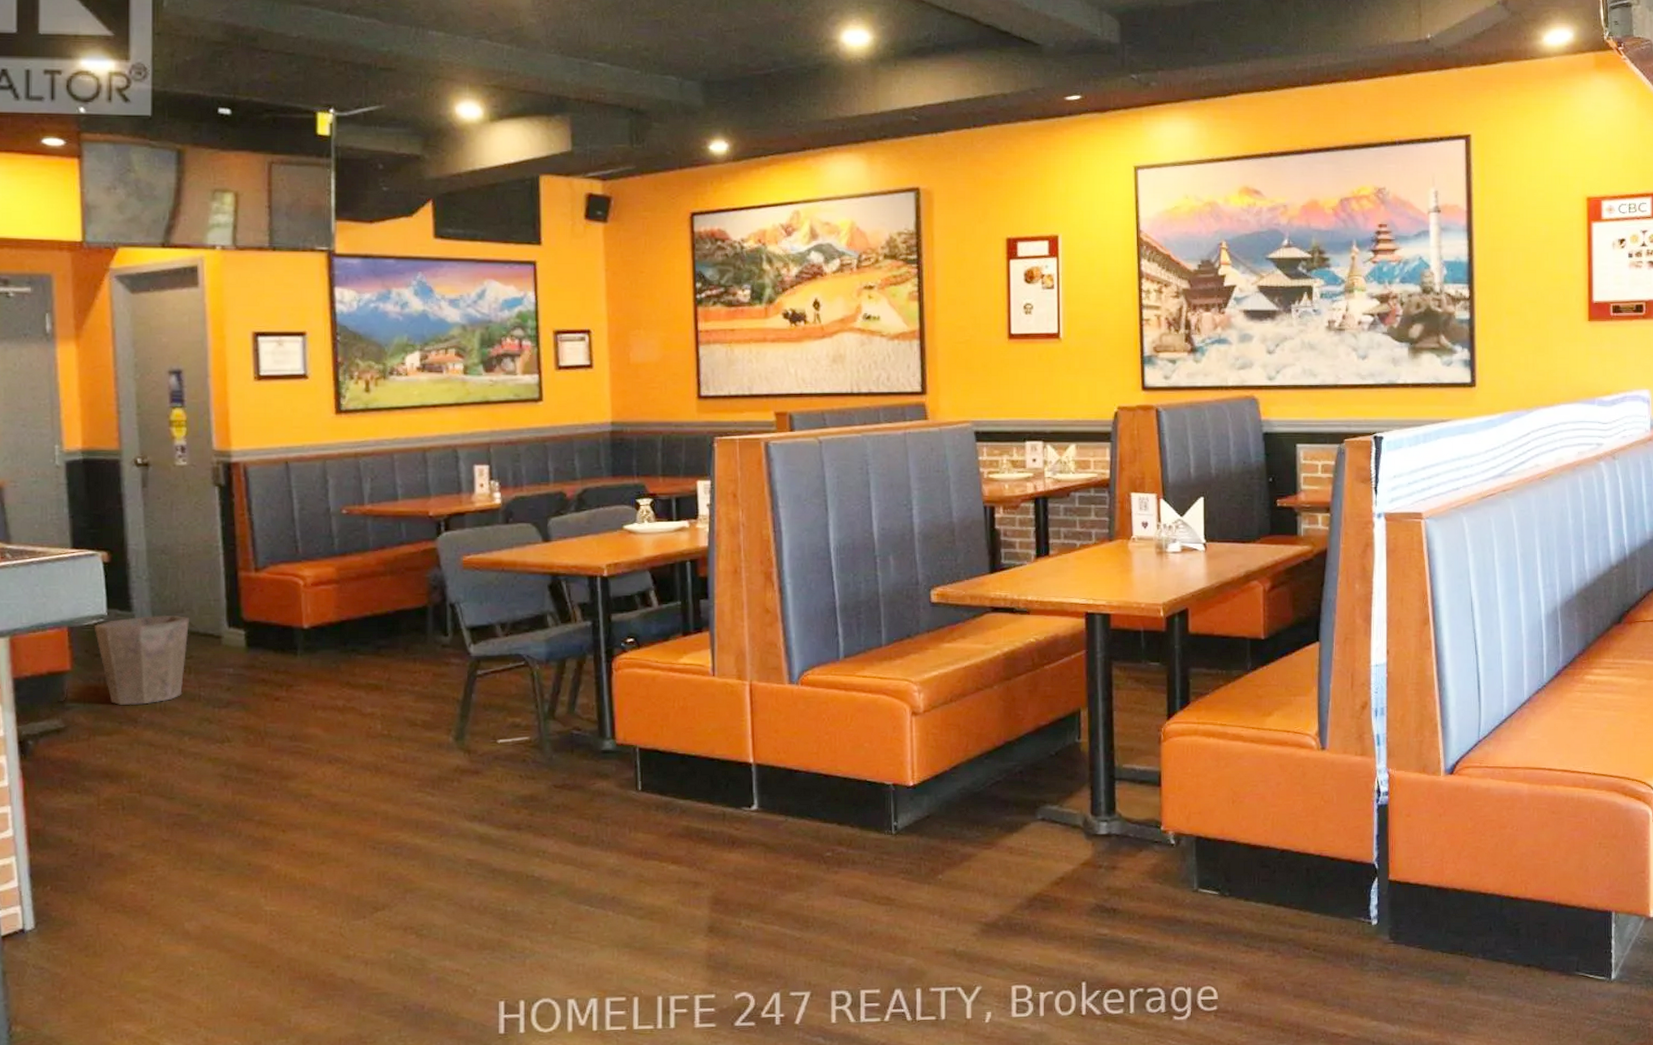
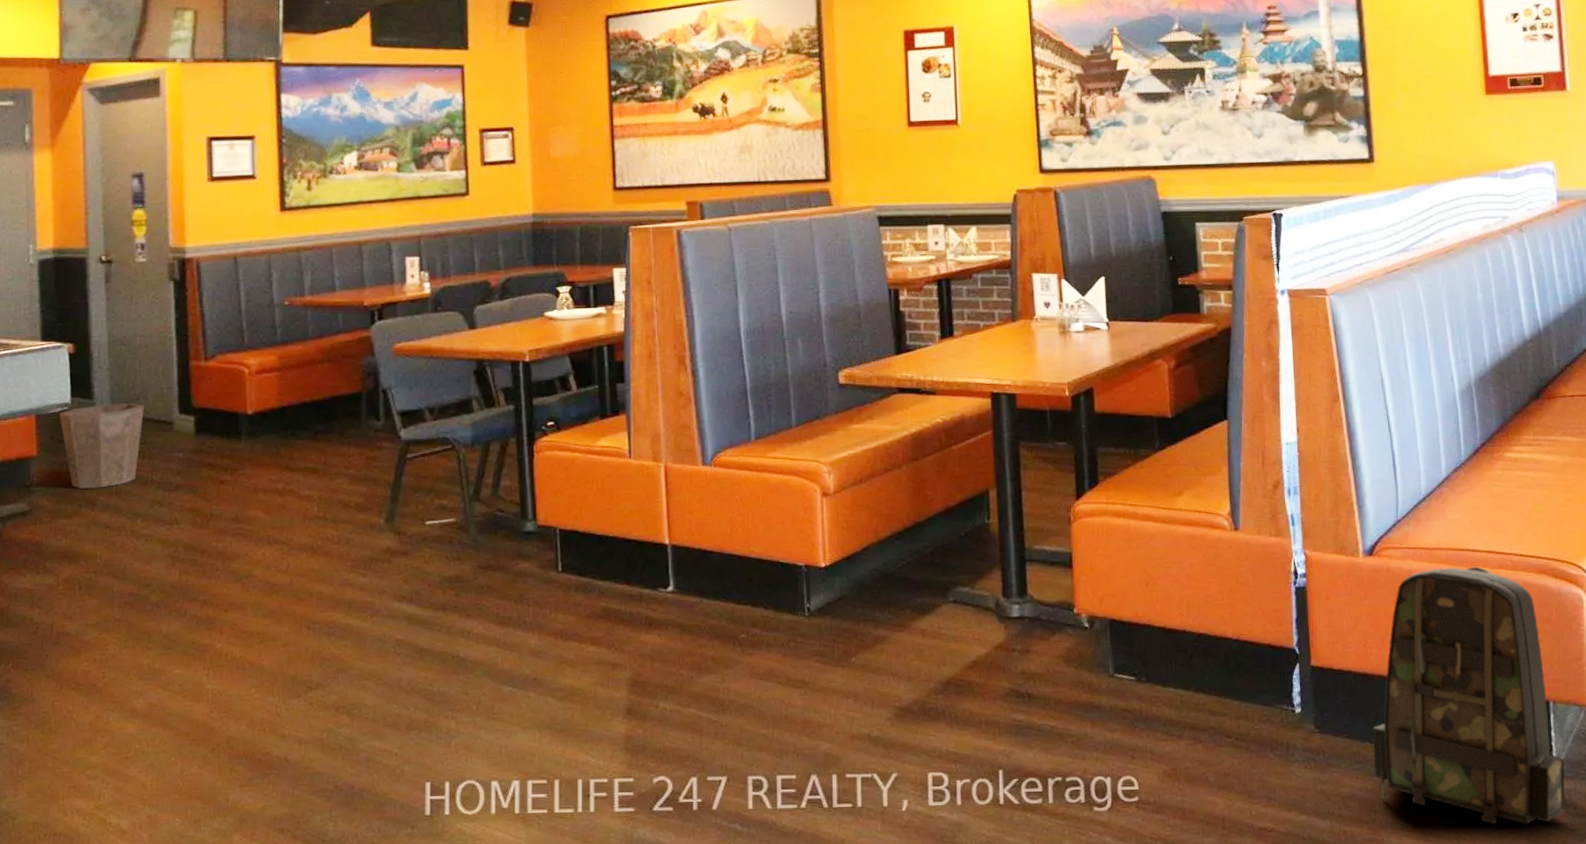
backpack: none [1444,785,1622,1027] -> present [1372,566,1565,825]

